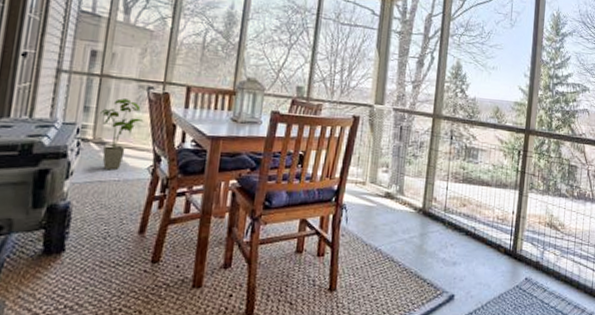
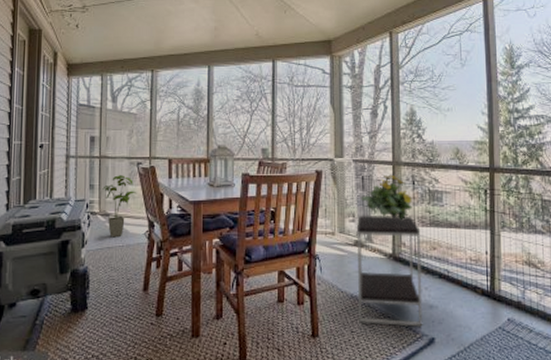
side table: none [380,166,453,283] -> present [356,215,423,327]
flowering plant: none [397,126,449,174] -> present [361,174,412,220]

